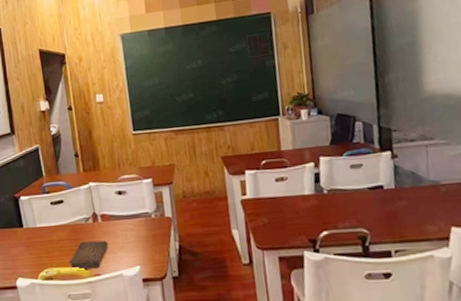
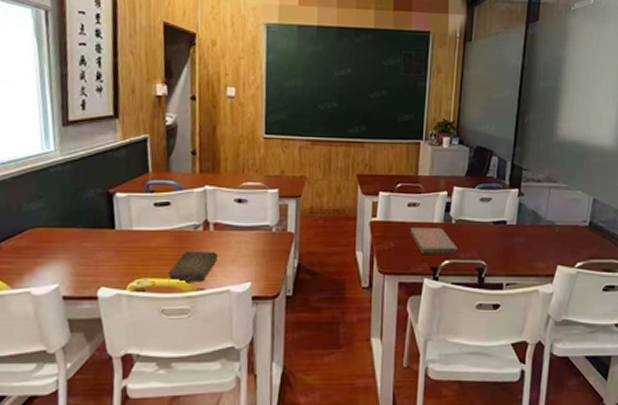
notebook: none [281,199,337,228] -> present [410,228,459,255]

